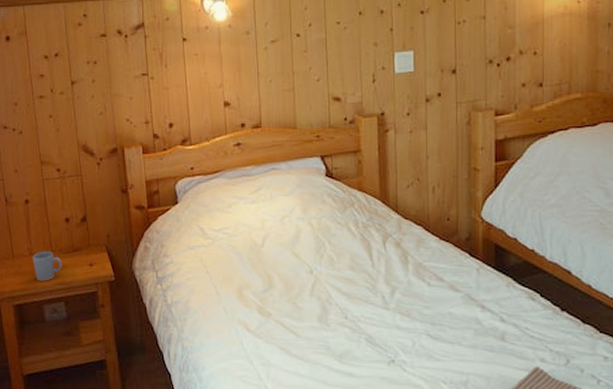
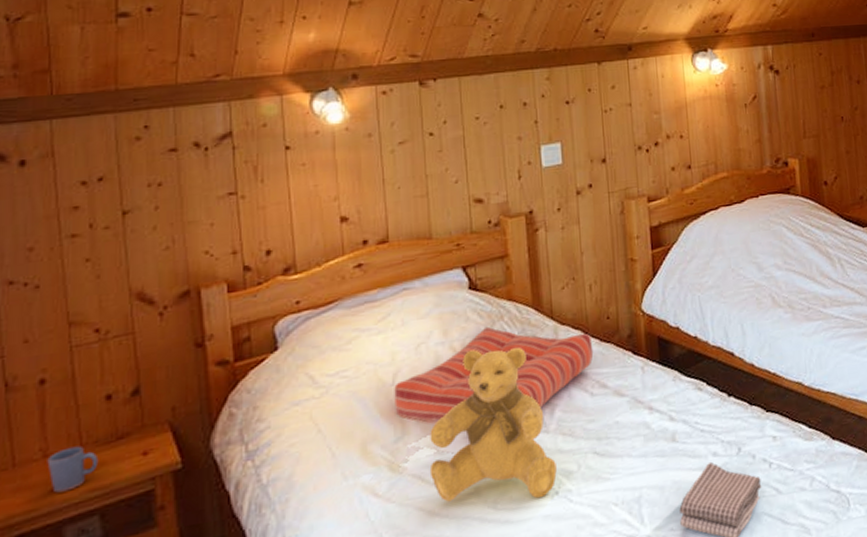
seat cushion: none [263,210,433,288] -> present [394,326,594,422]
teddy bear: none [289,228,394,362] -> present [429,347,557,502]

